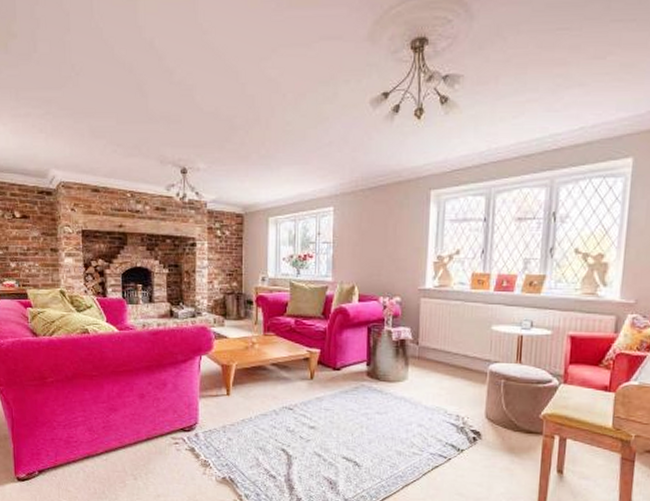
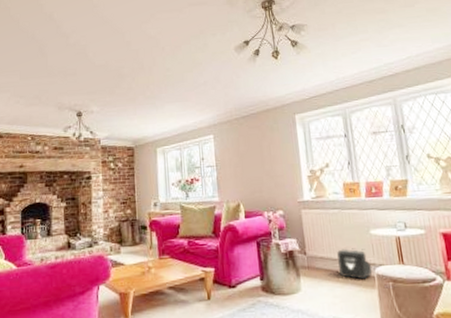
air purifier: none [451,342,485,375] -> present [337,248,372,280]

